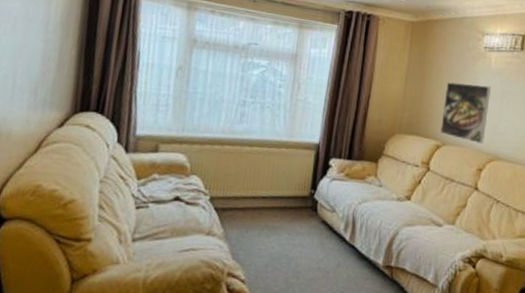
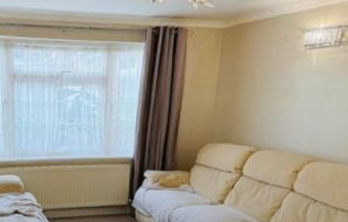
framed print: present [440,81,491,144] -> none [254,86,311,146]

